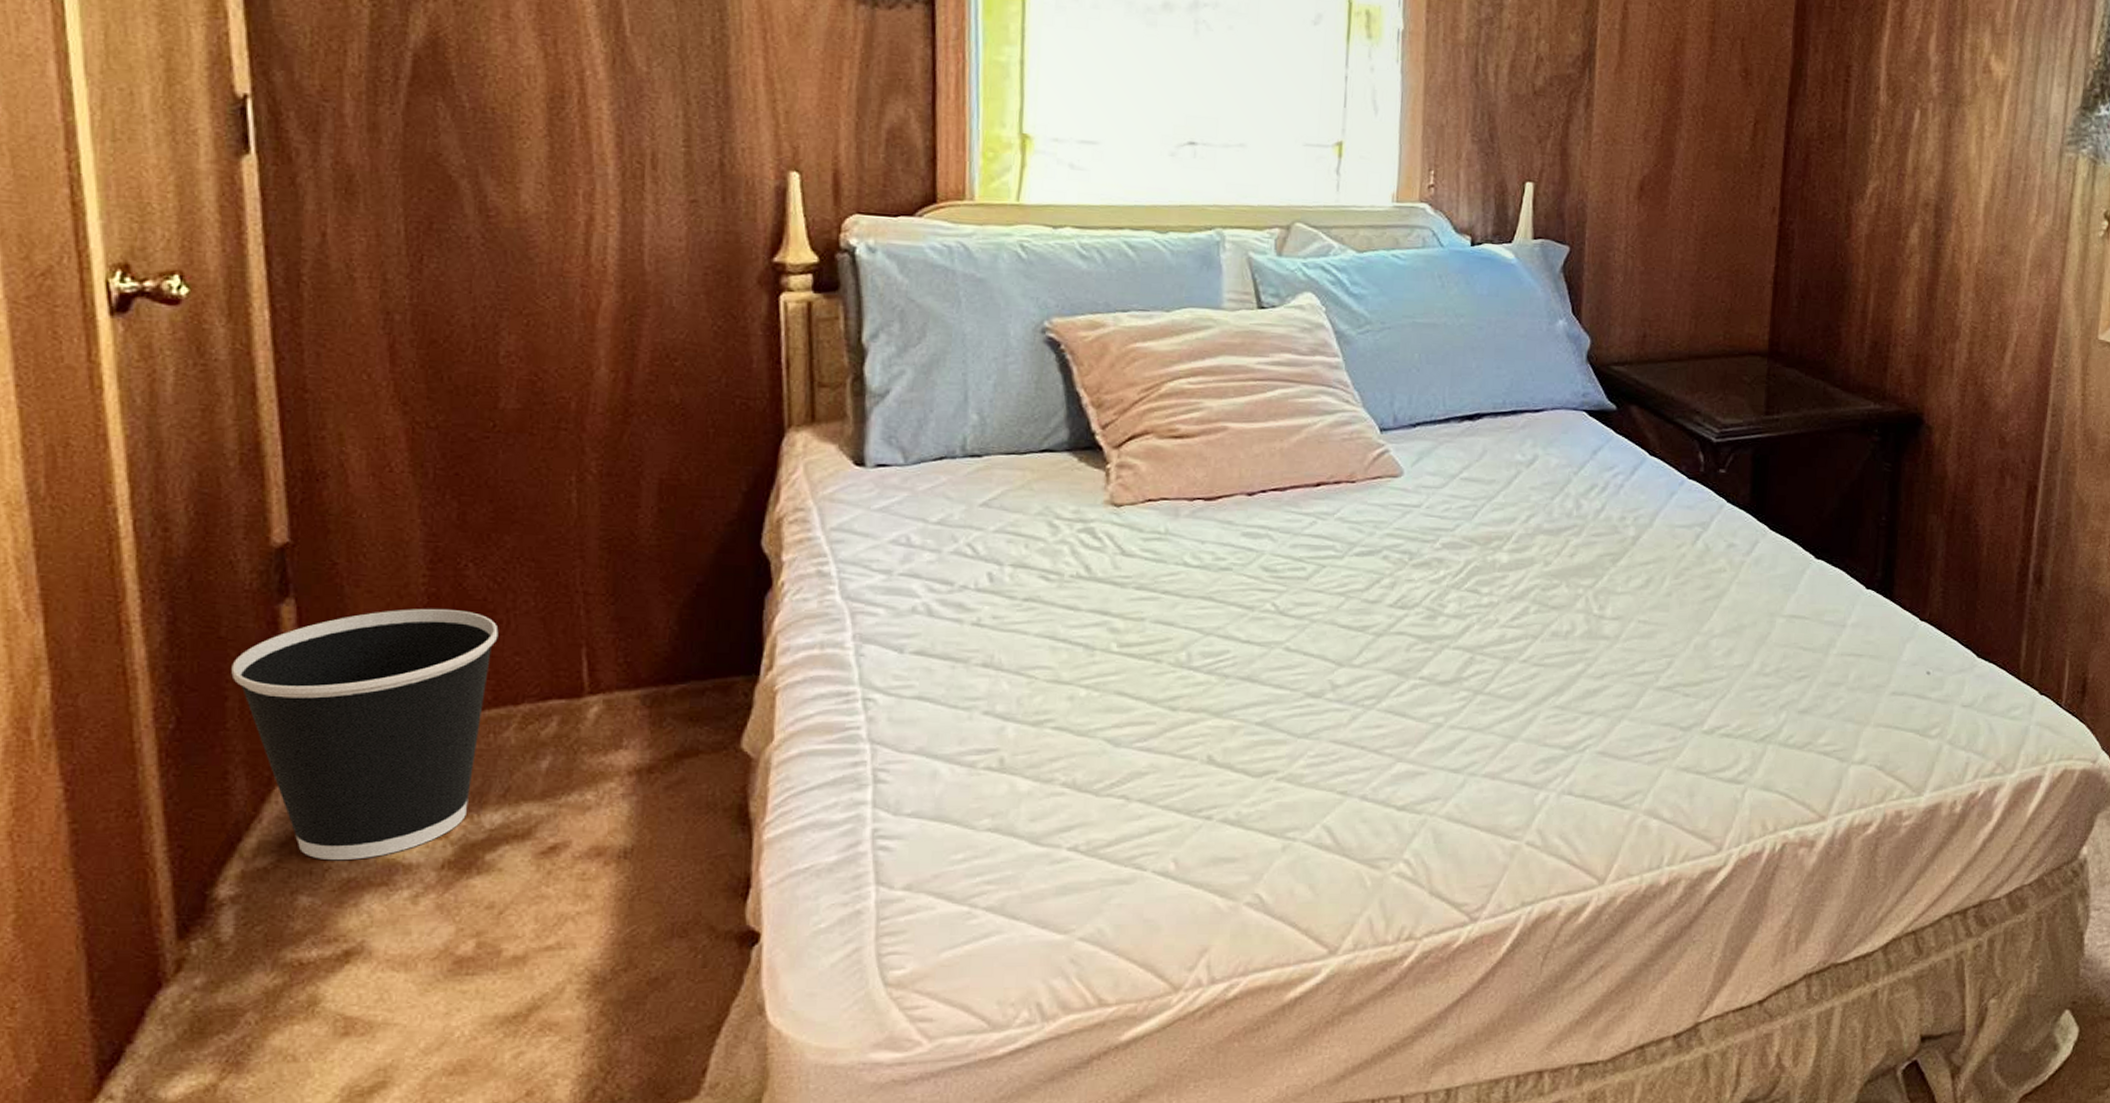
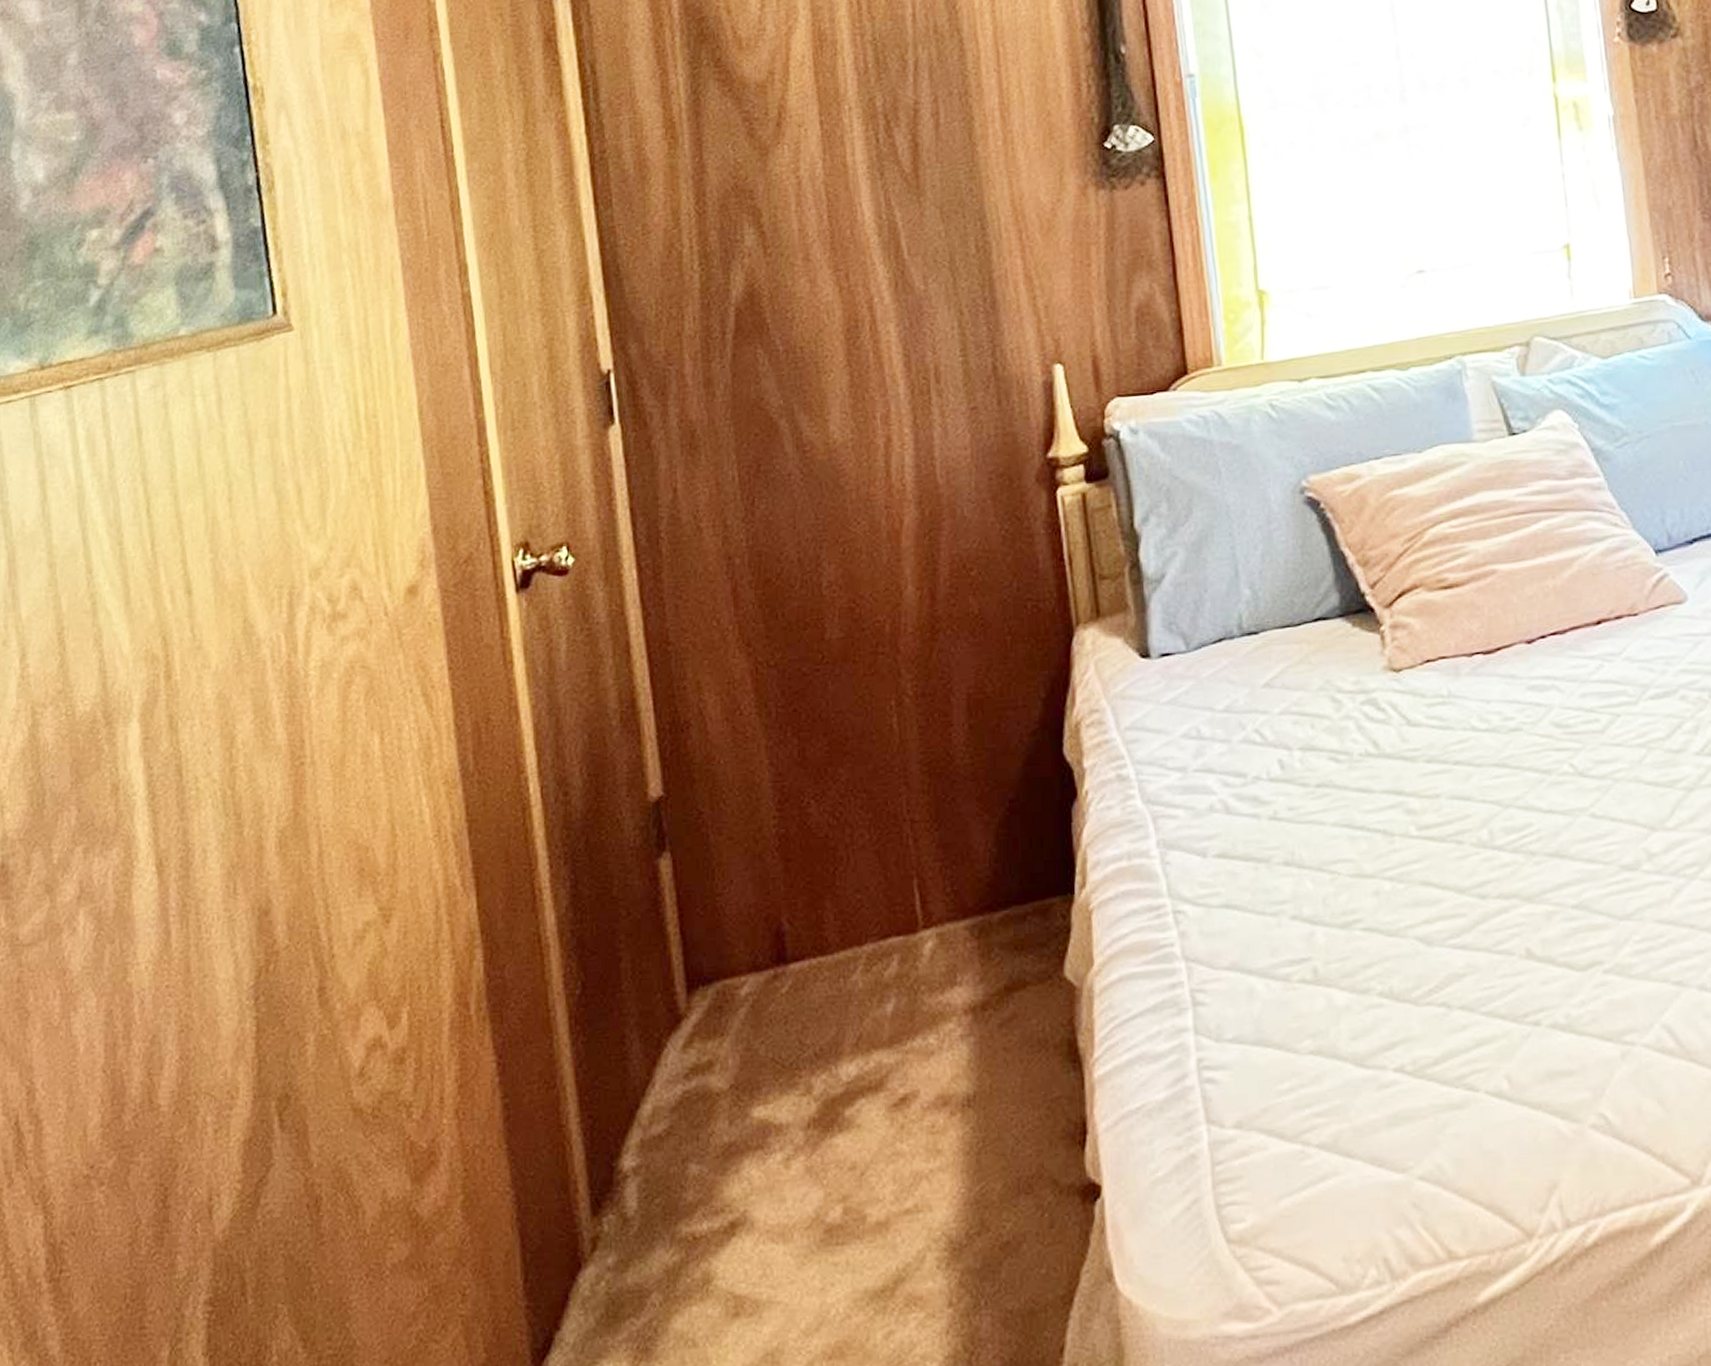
wastebasket: present [231,608,499,861] -> none [623,849,841,1125]

